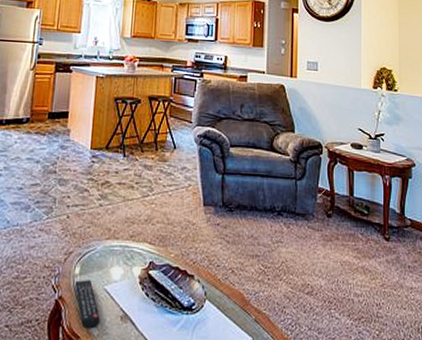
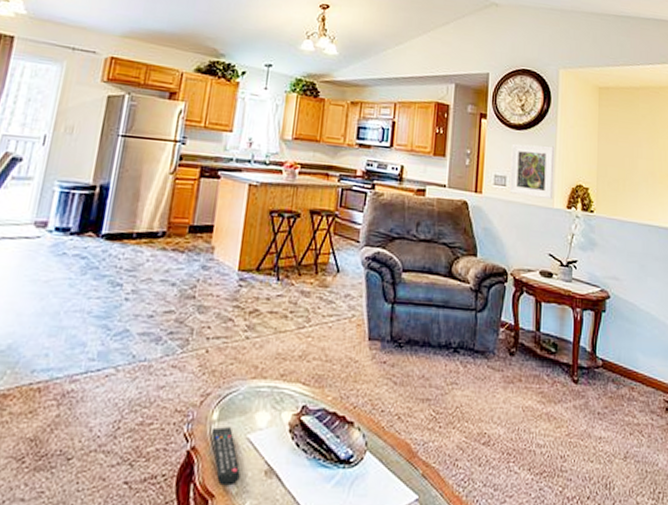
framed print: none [321,33,360,81] -> present [509,143,555,199]

